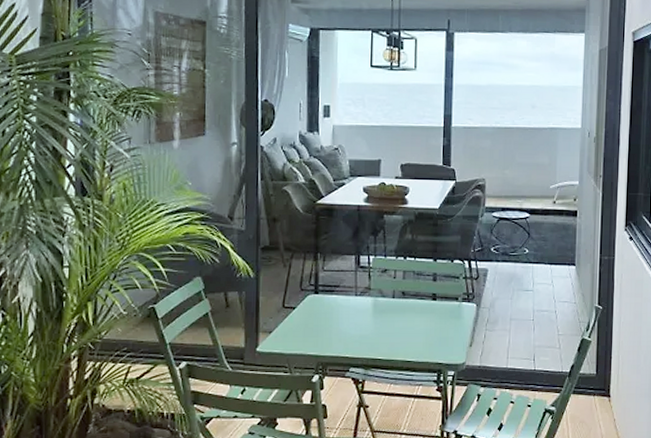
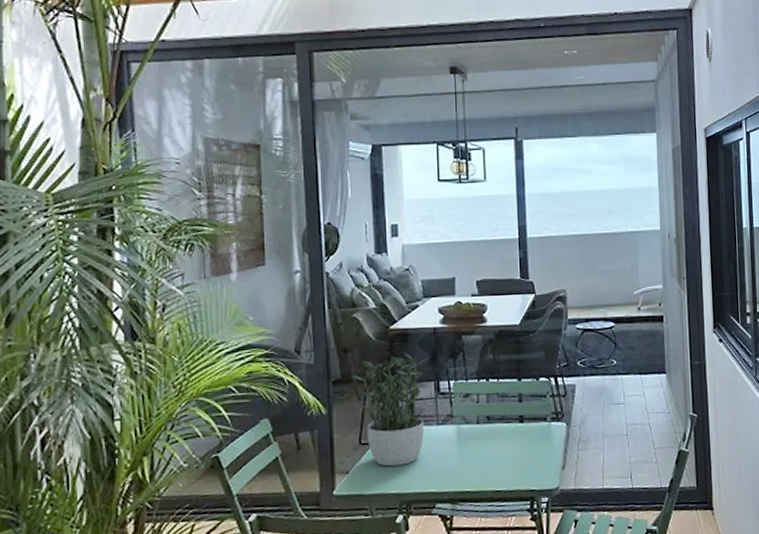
potted plant: none [278,226,352,330] -> present [351,352,430,467]

